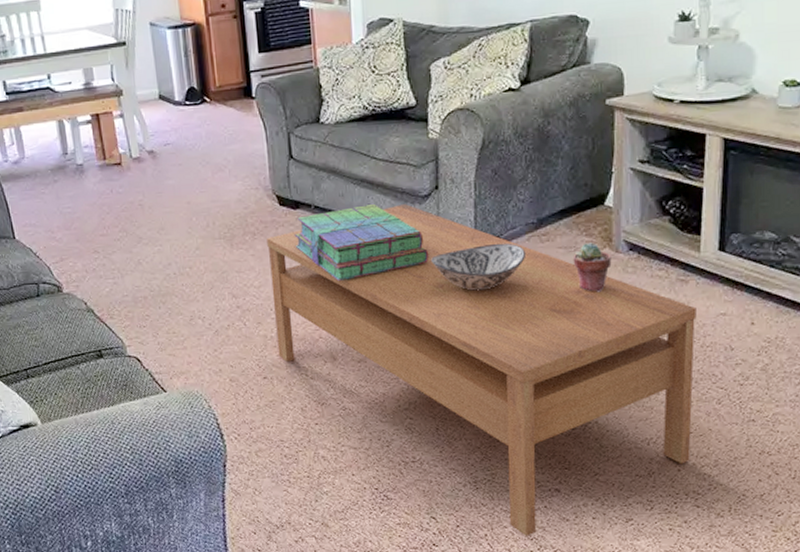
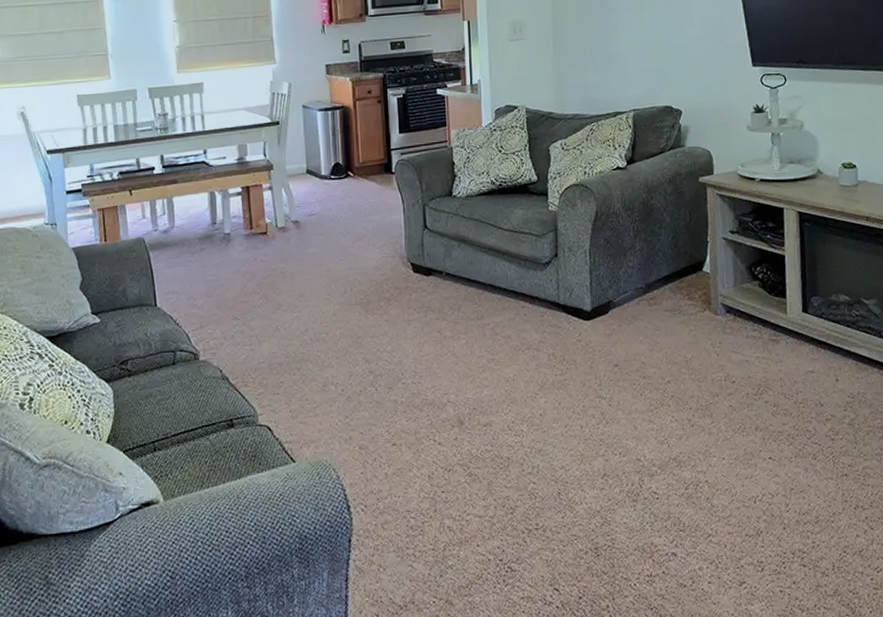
coffee table: present [267,204,697,536] -> none [401,271,794,606]
stack of books: present [294,204,430,282] -> none [426,271,550,346]
decorative bowl: present [431,243,527,291] -> none [552,306,637,353]
potted succulent: present [573,242,612,292] -> none [677,305,712,353]

